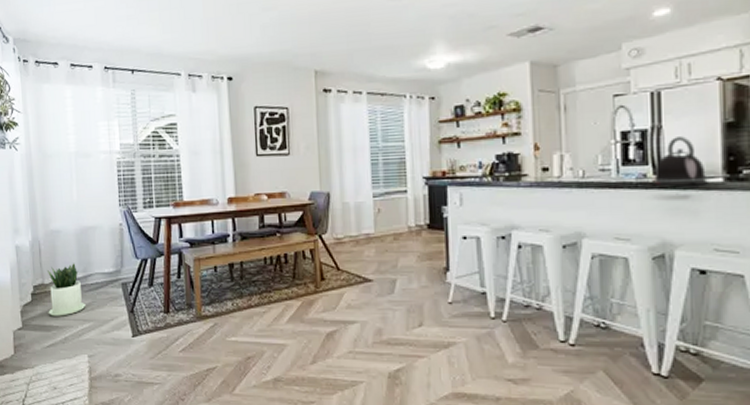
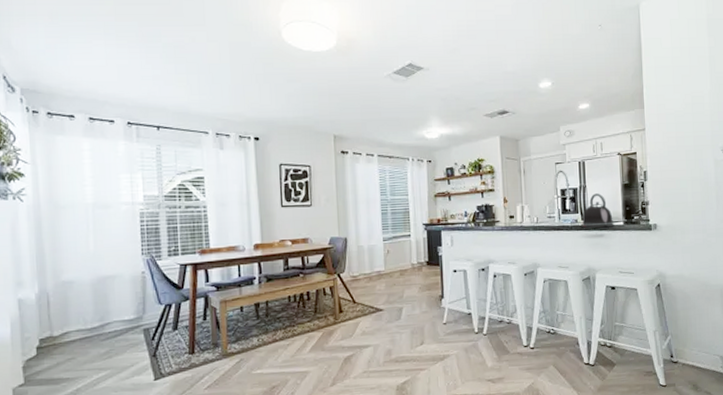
planter: present [48,263,86,316] -> none [57,313,102,369]

